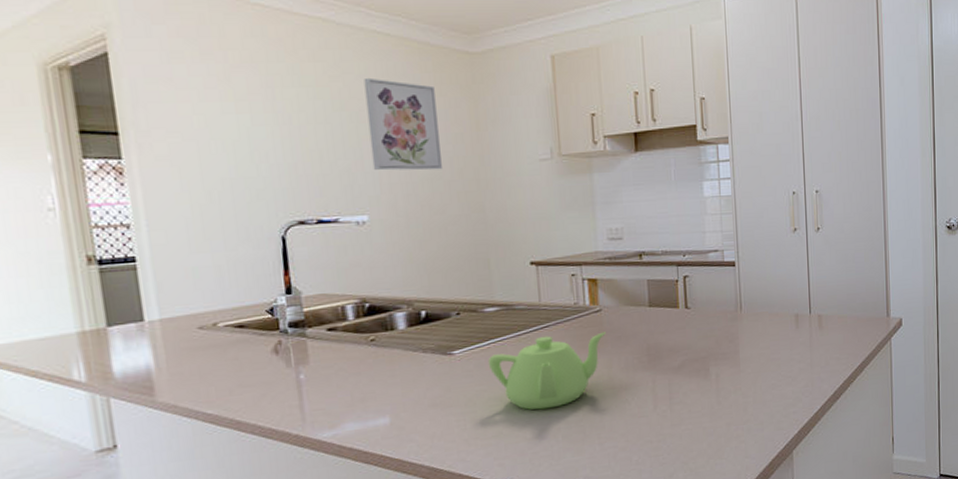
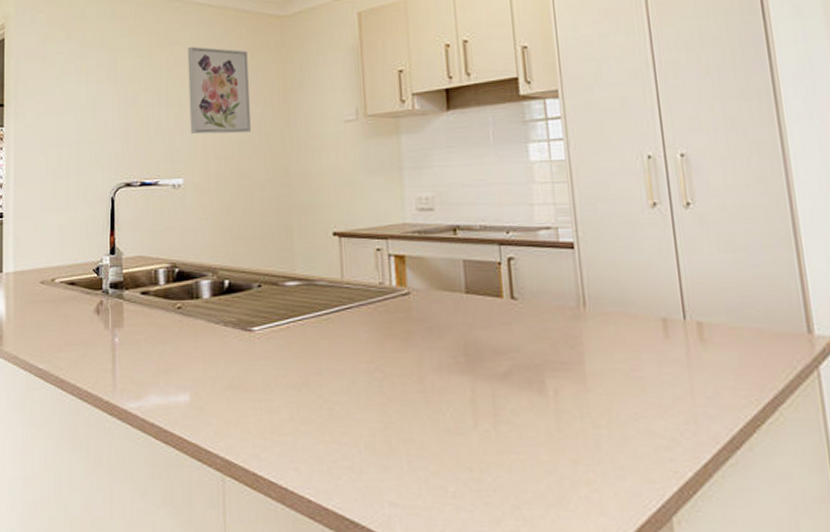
teapot: present [488,332,606,410] -> none [287,319,415,408]

